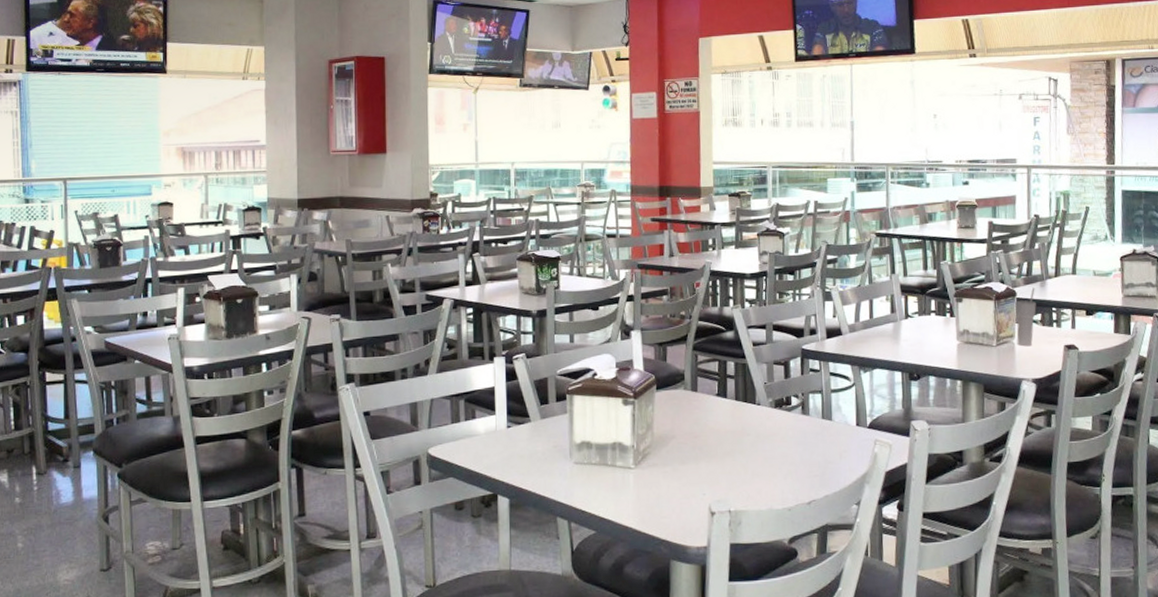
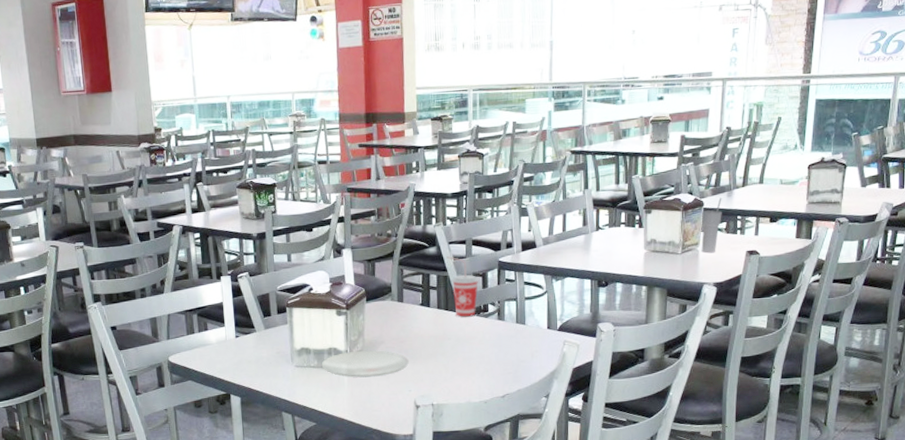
plate: none [604,446,703,478] -> present [321,350,409,378]
beverage cup: none [745,342,781,410] -> present [446,256,479,317]

